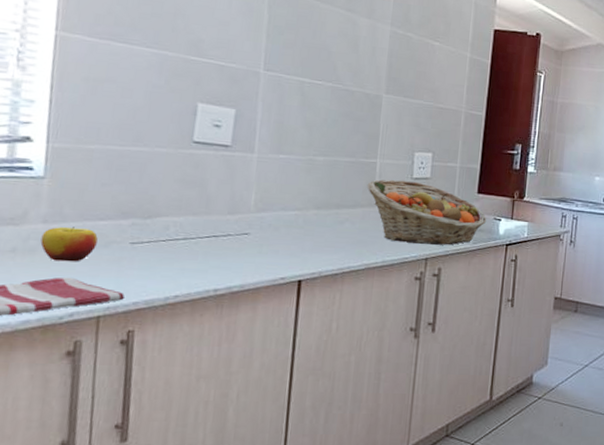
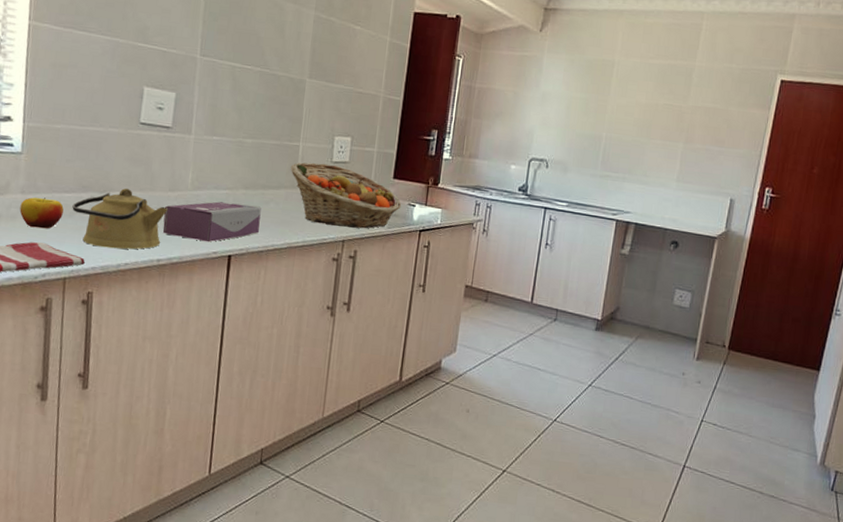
kettle: none [108,212,226,280] -> present [72,188,168,249]
tissue box: none [220,223,335,268] -> present [163,201,261,243]

